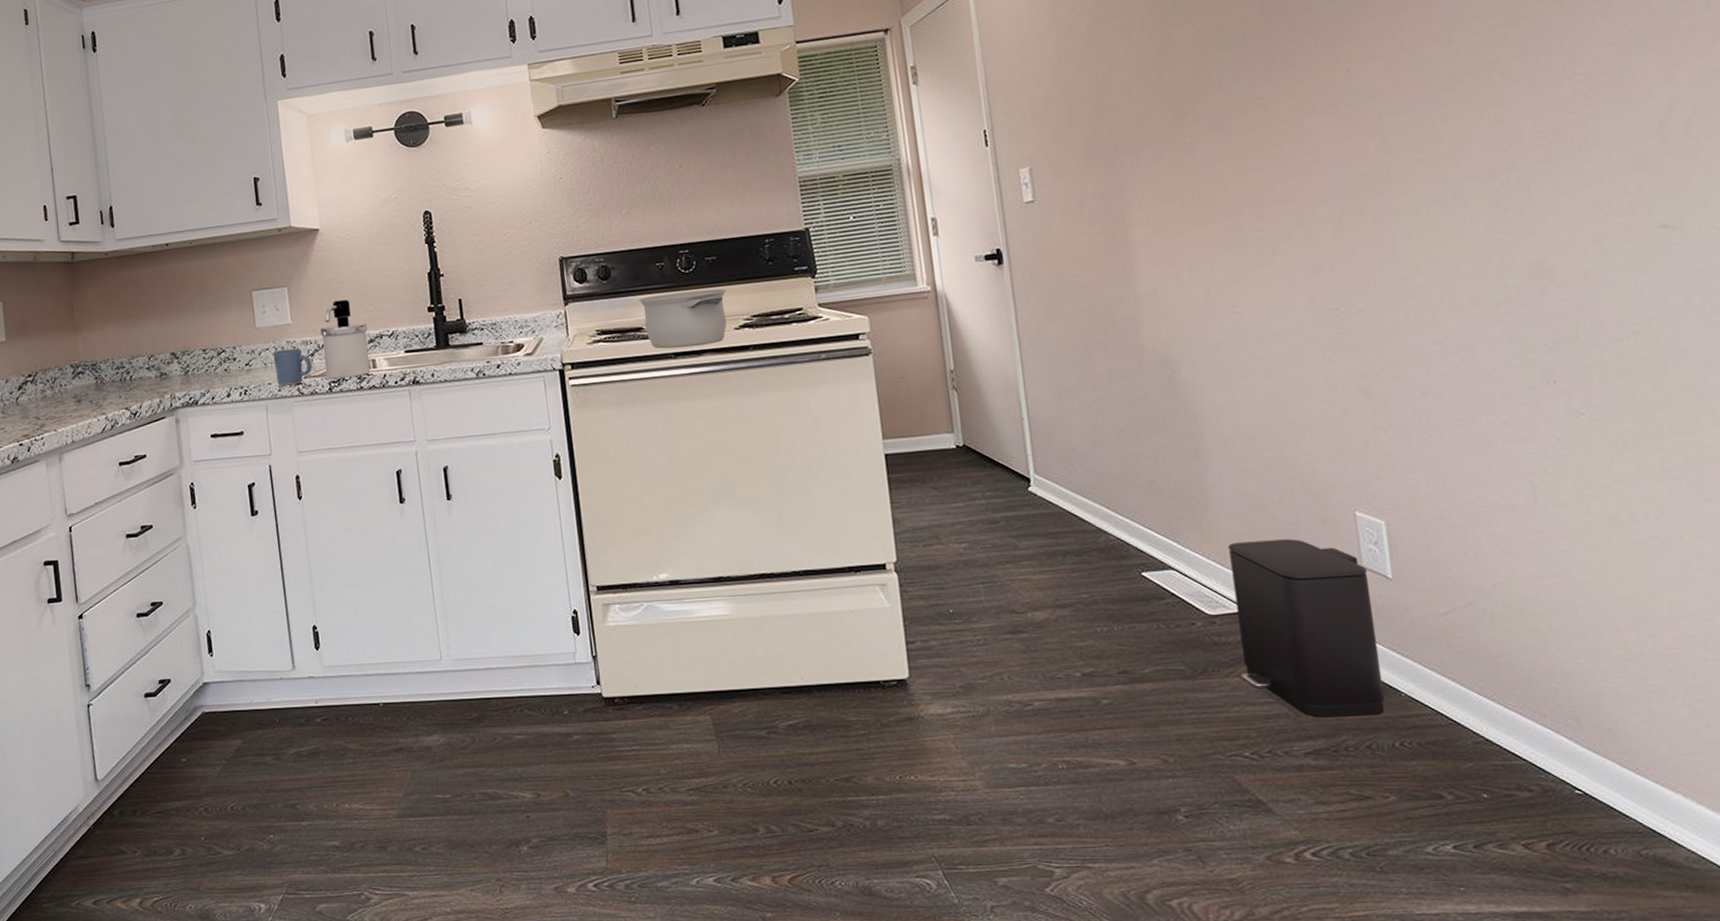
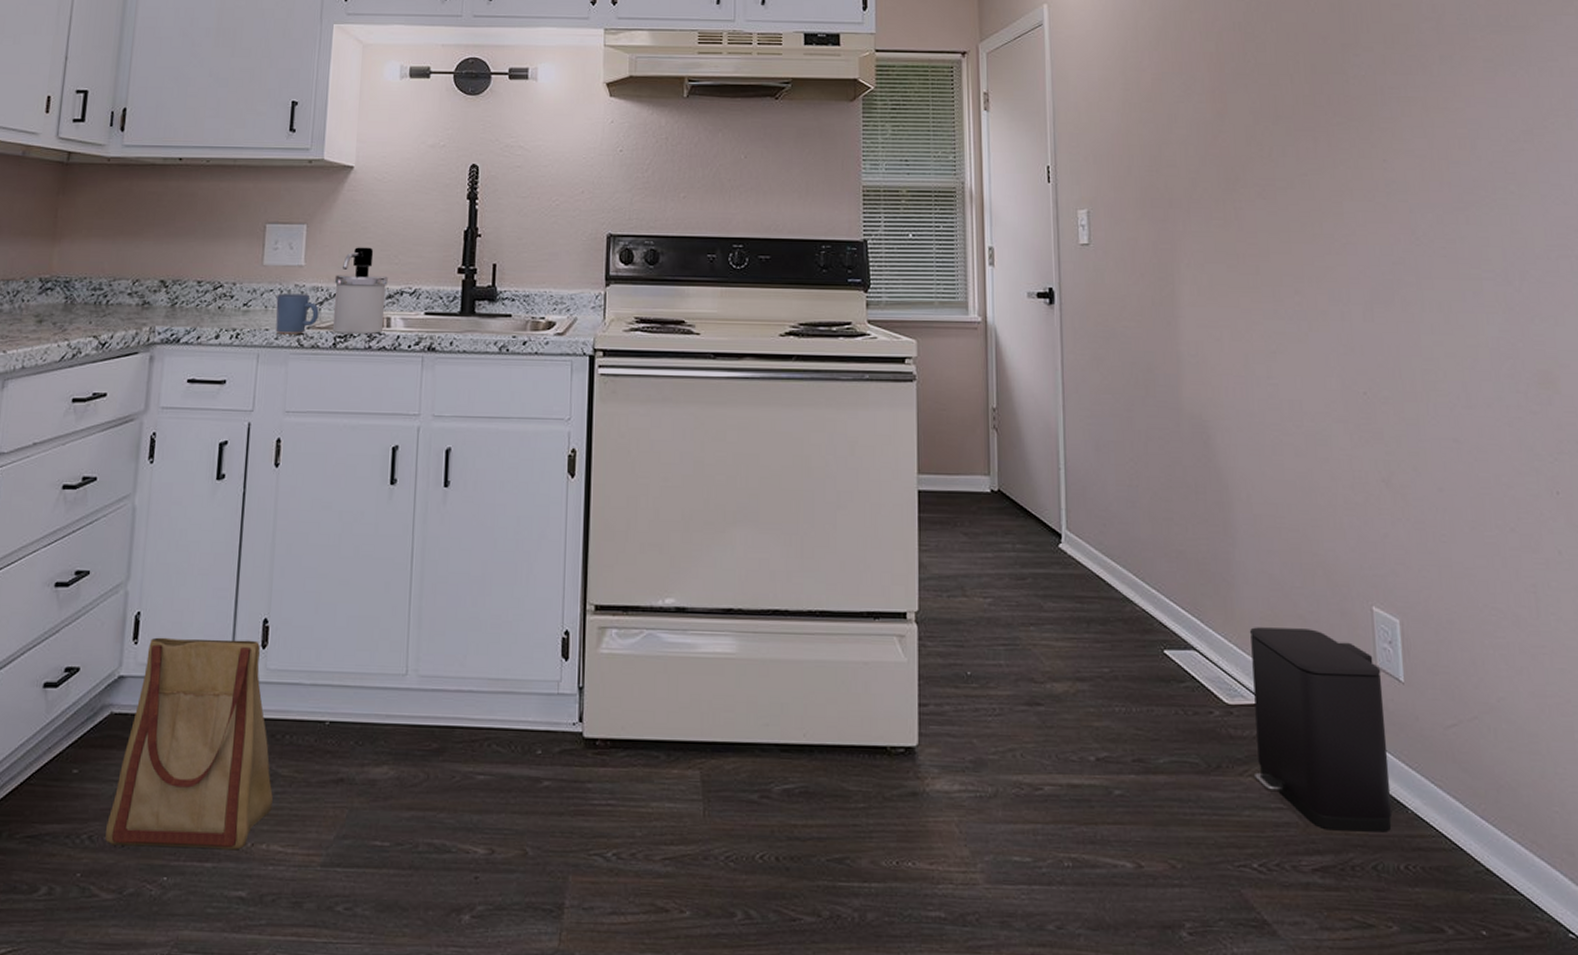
shopping bag: none [217,644,348,814] -> present [105,637,273,850]
cooking pot: present [638,289,727,349] -> none [684,288,776,349]

